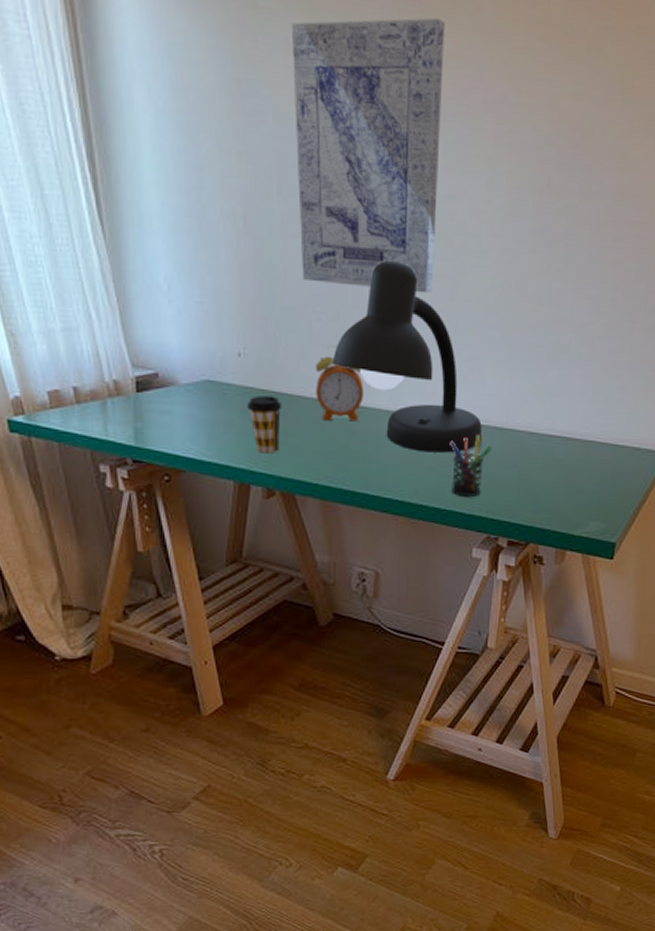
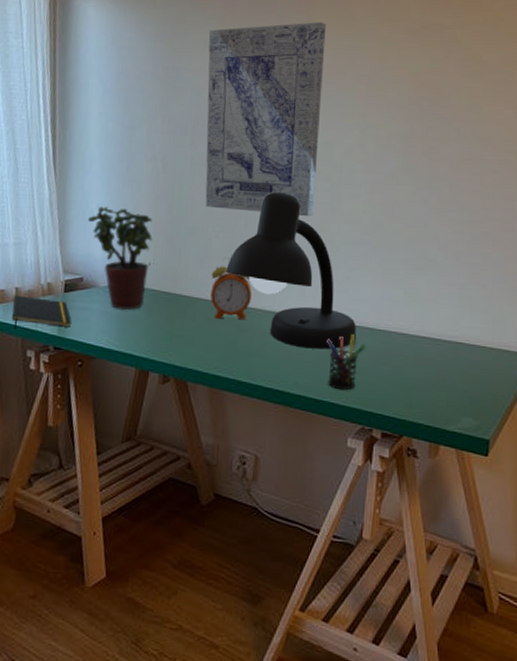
notepad: none [71,397,150,440] -> present [12,295,71,330]
potted plant: none [154,279,240,412] -> present [87,207,153,310]
coffee cup: present [247,395,283,454] -> none [152,297,182,346]

